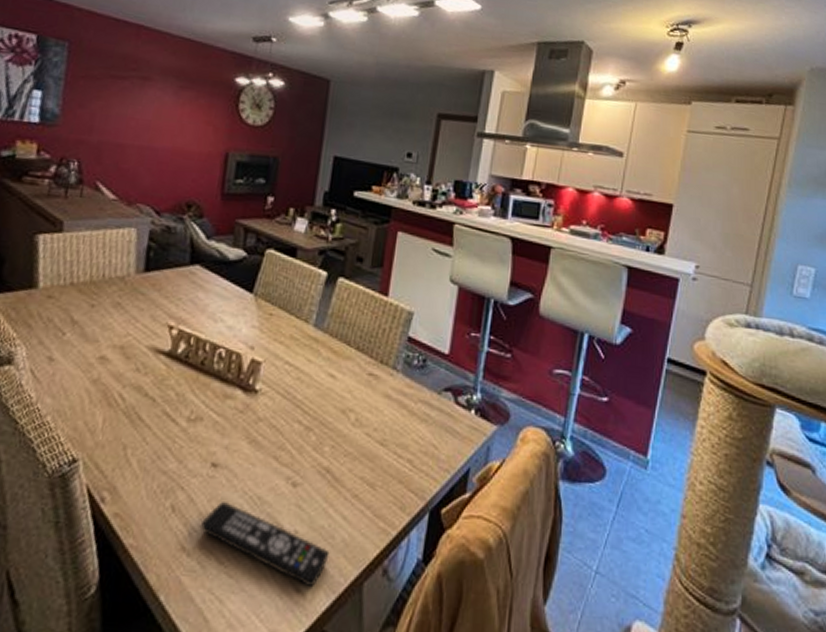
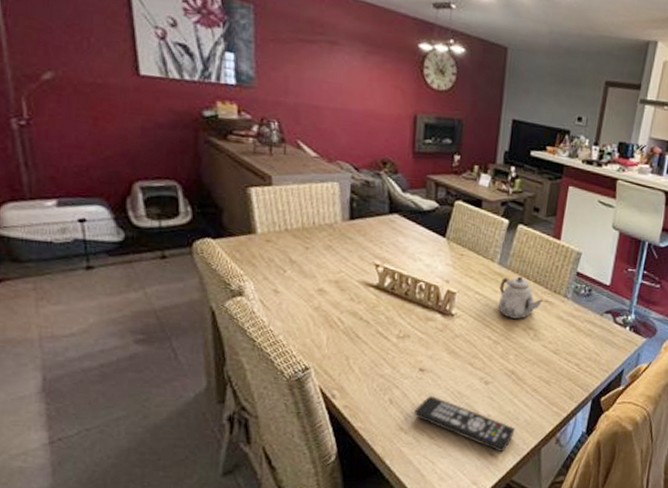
teapot: none [312,341,367,398] -> present [498,276,543,319]

